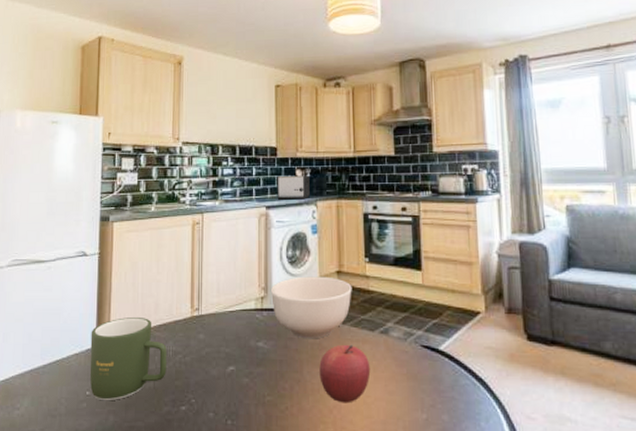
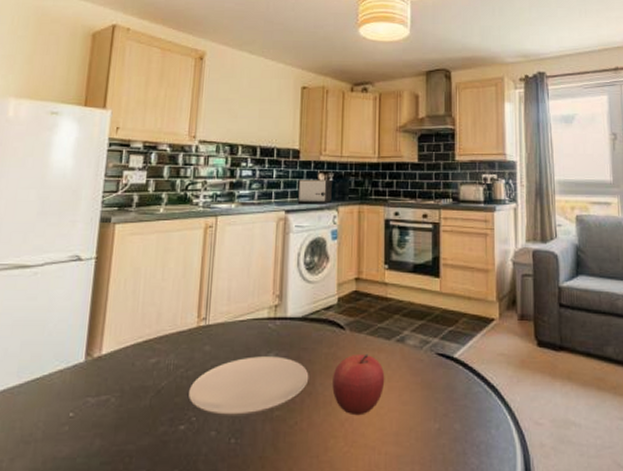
mug: present [90,317,167,401] -> none [75,329,167,423]
plate: none [188,345,297,400] -> present [189,356,309,416]
bowl: present [270,276,352,339] -> none [285,283,370,349]

